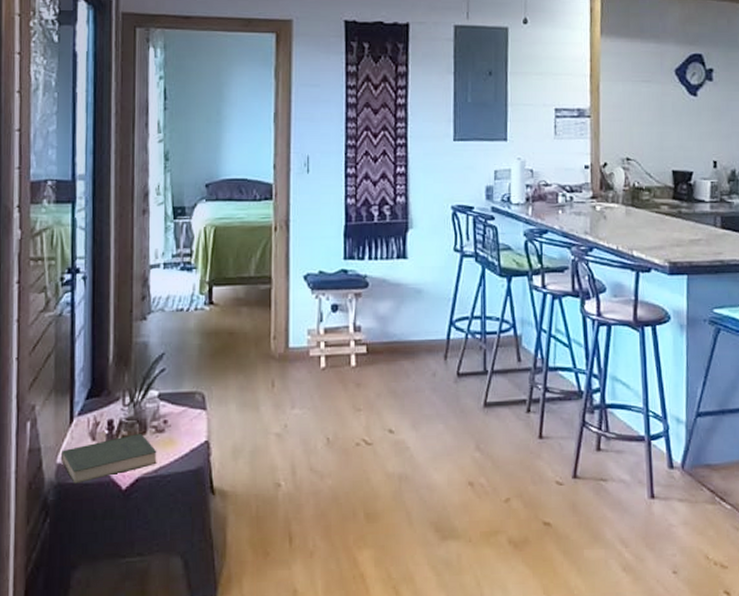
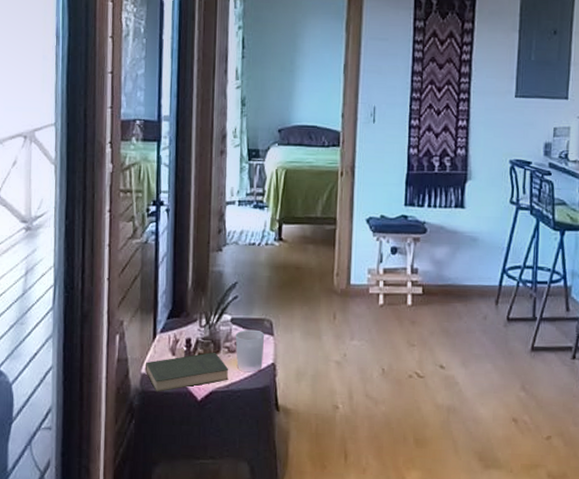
candle holder: none [163,404,197,454] -> present [235,329,265,373]

